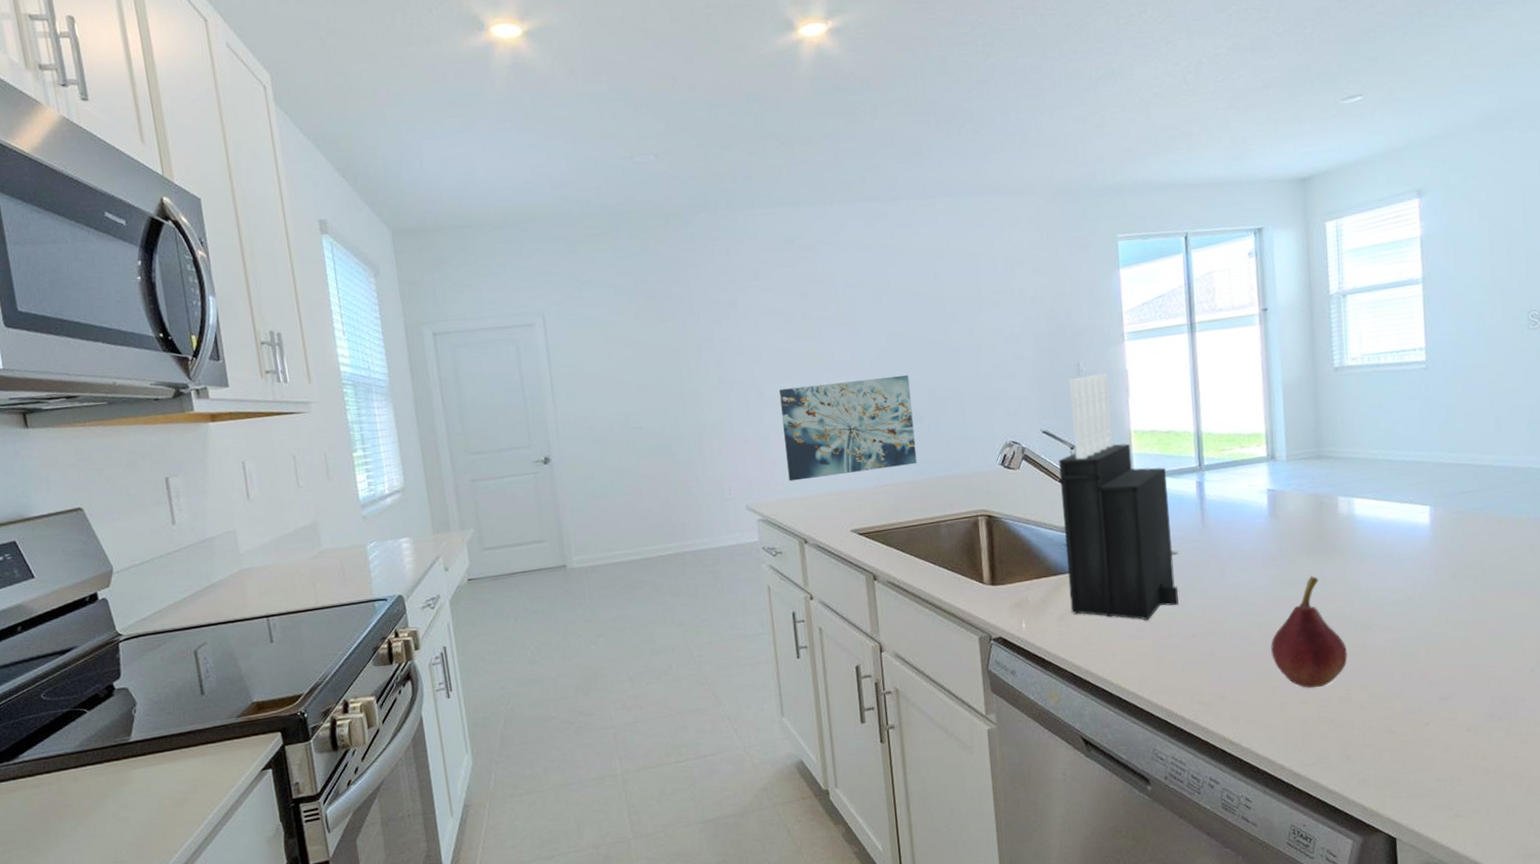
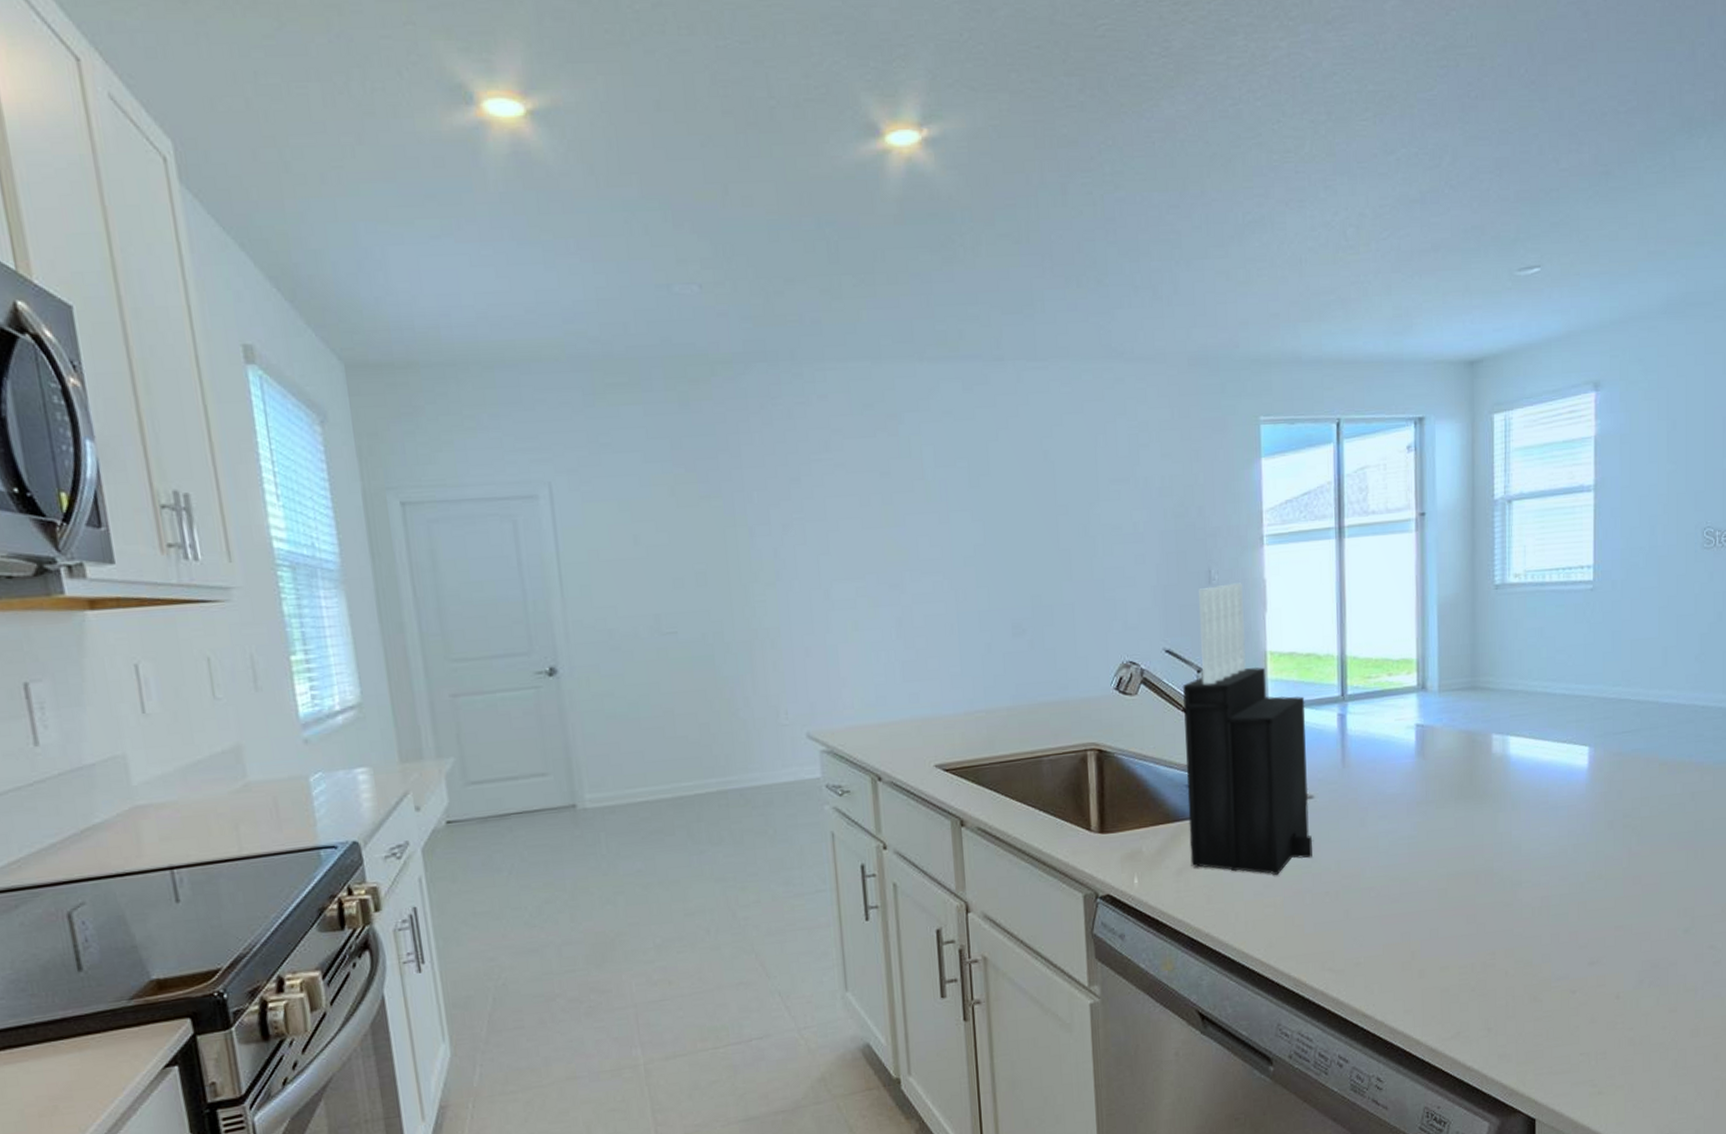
wall art: present [779,375,917,481] -> none [850,578,1017,704]
fruit: present [1271,575,1348,688] -> none [1412,824,1495,953]

